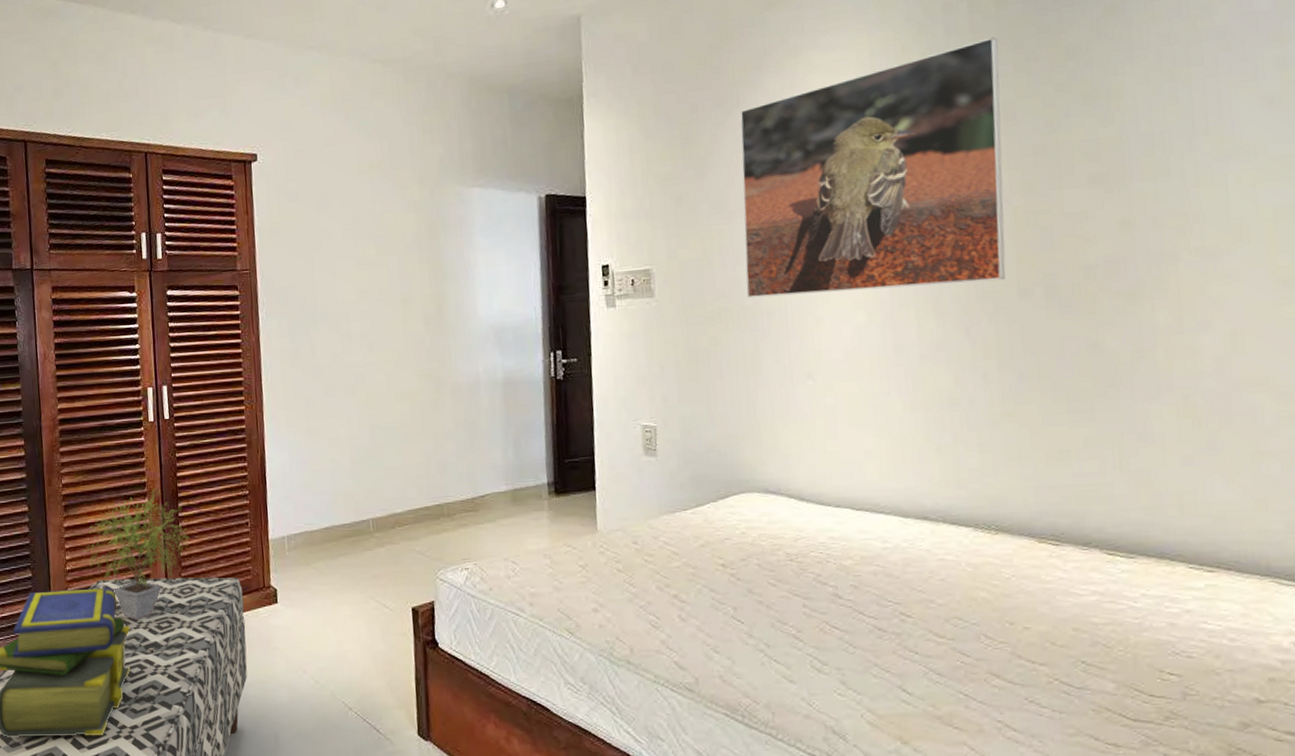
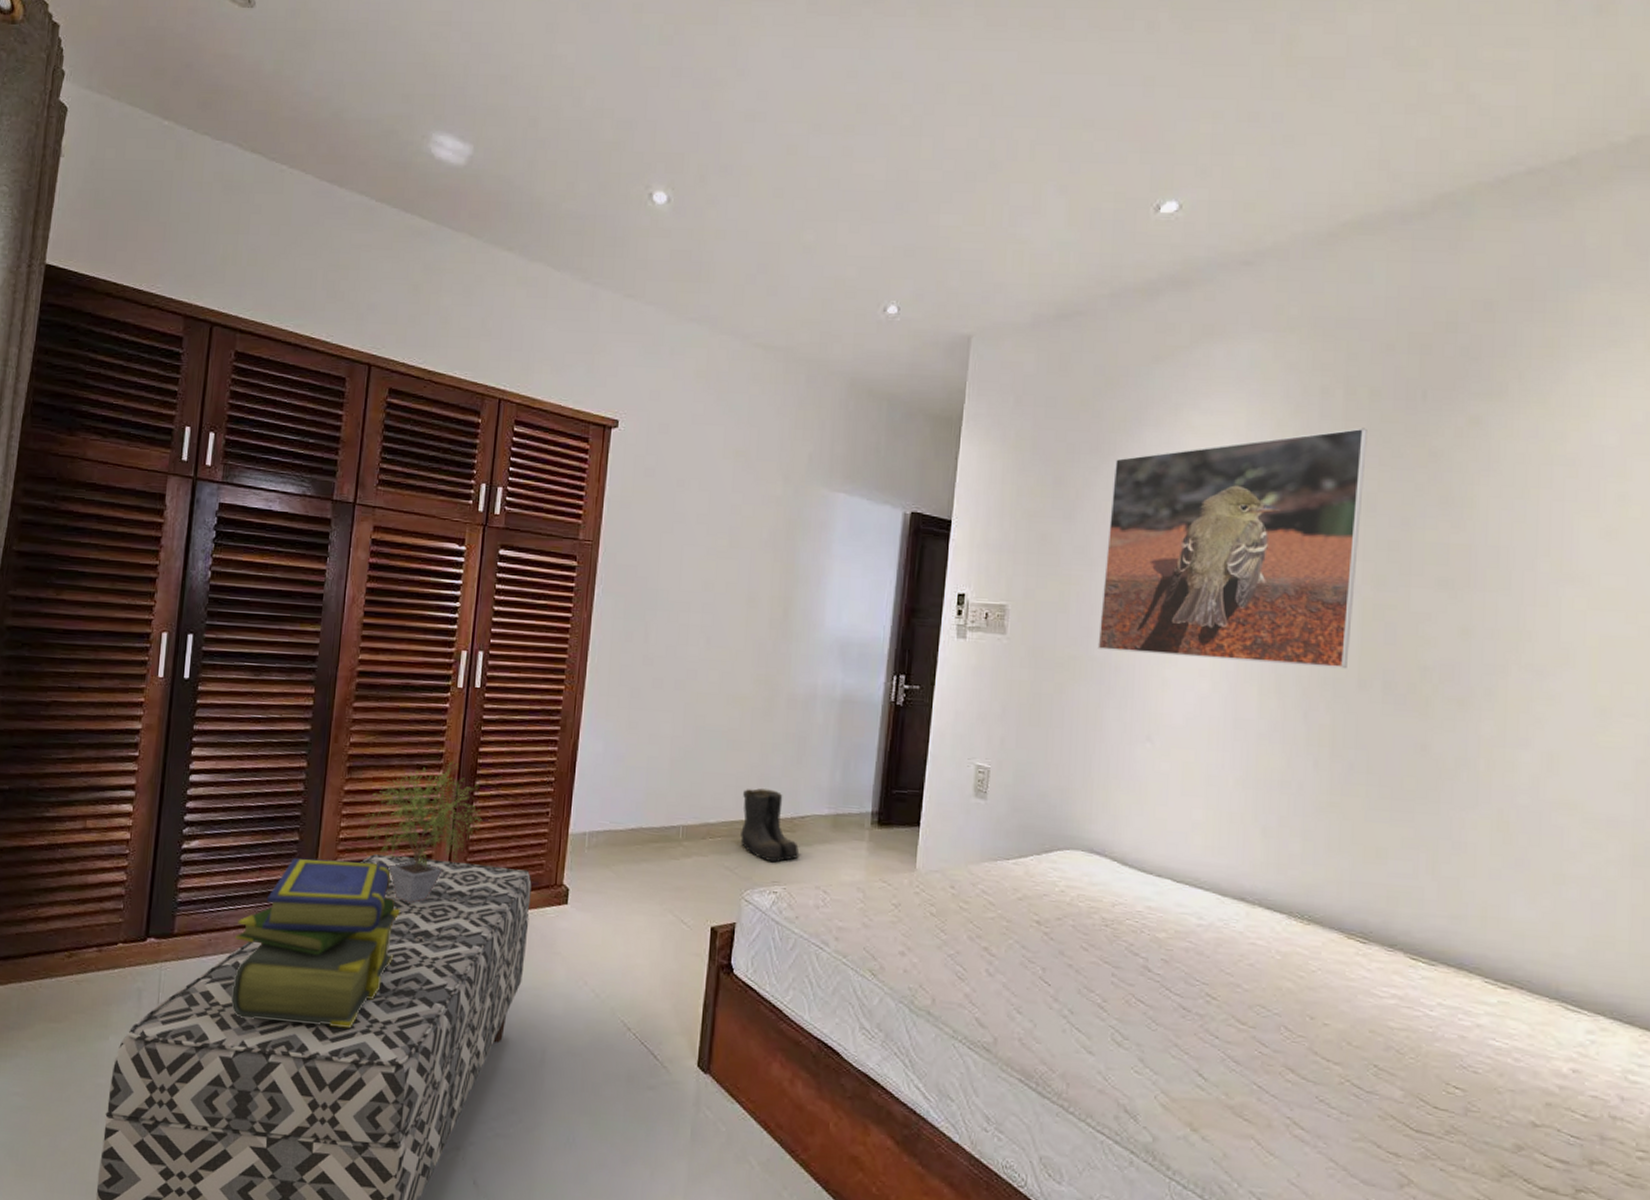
boots: none [424,474,486,542] -> present [740,788,801,863]

